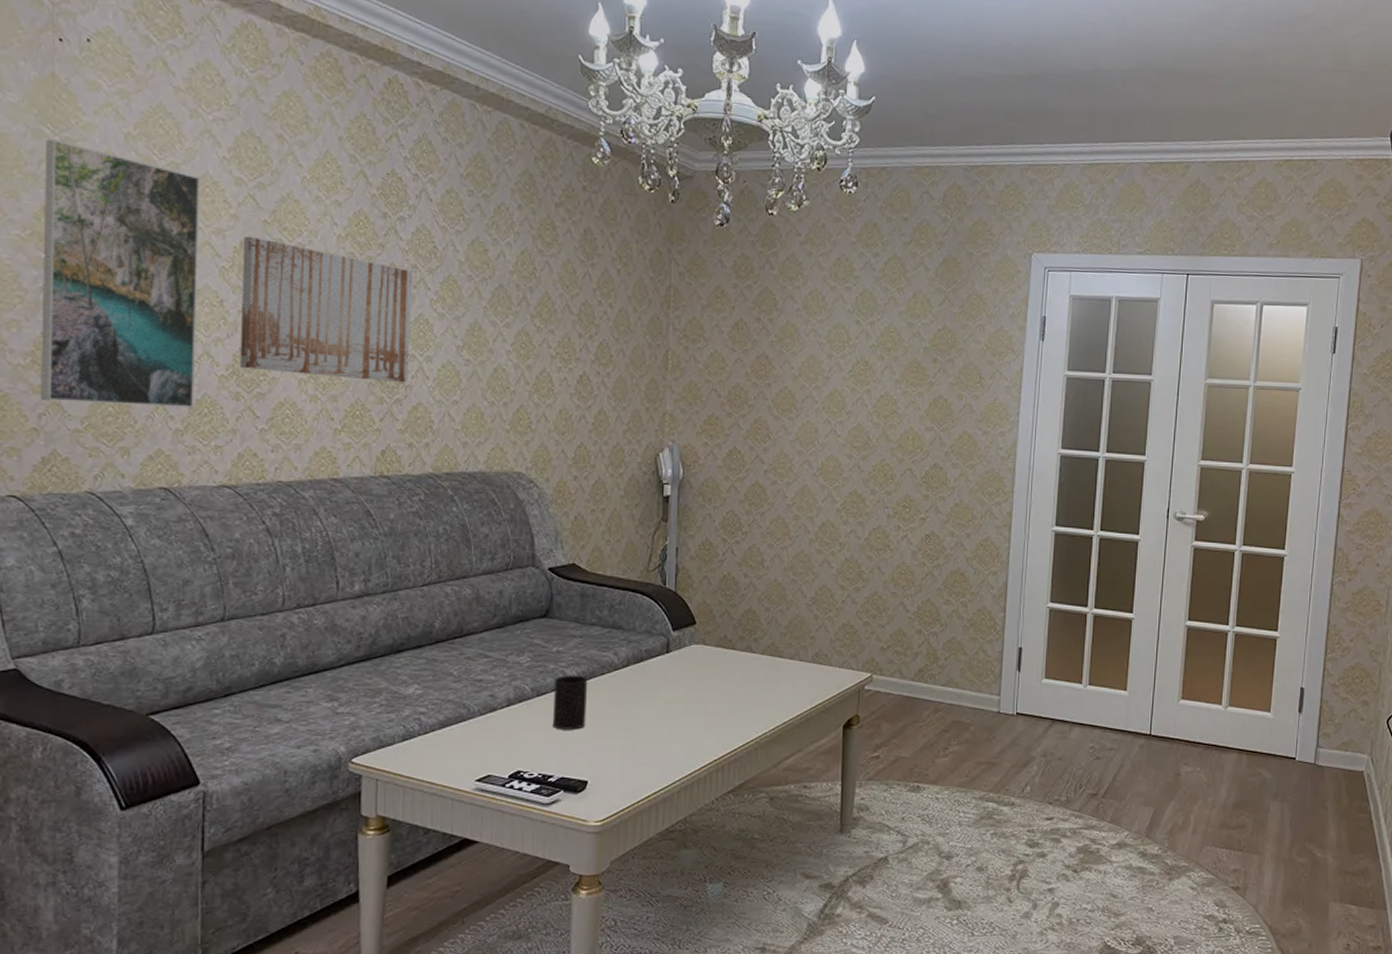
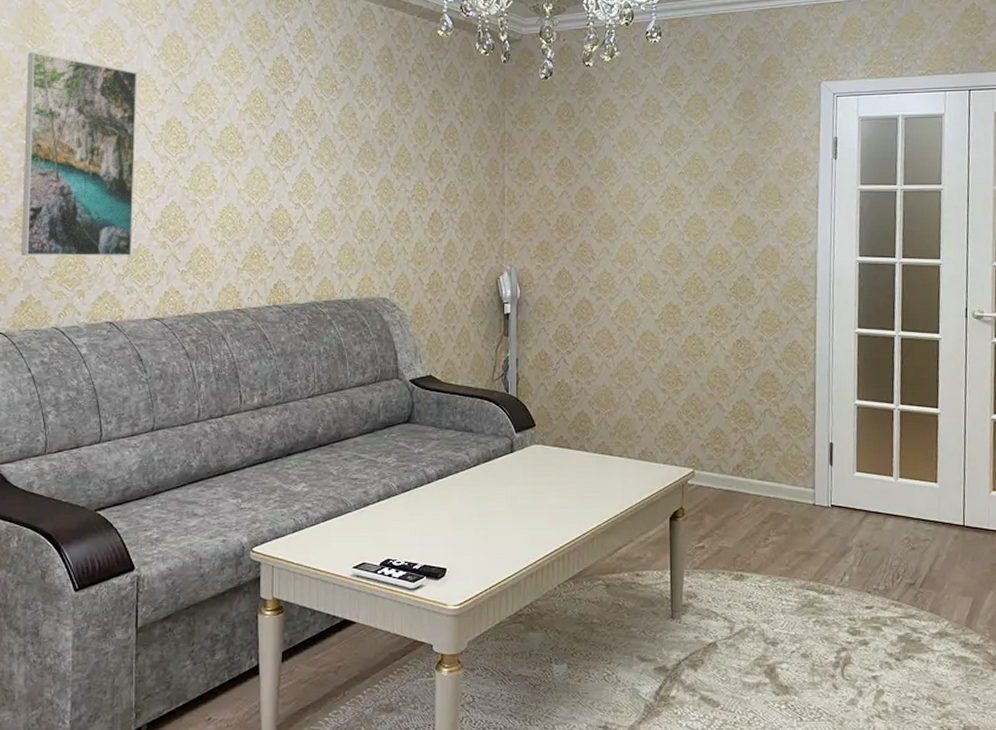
wall art: present [240,237,412,383] -> none [166,116,297,227]
cup: present [552,675,588,730] -> none [415,473,445,522]

